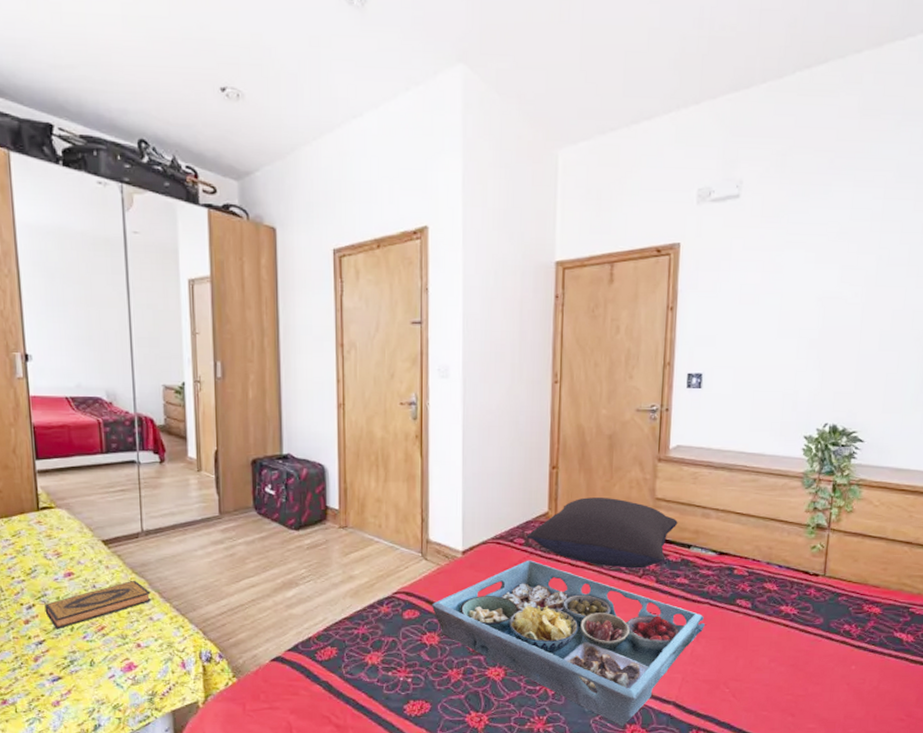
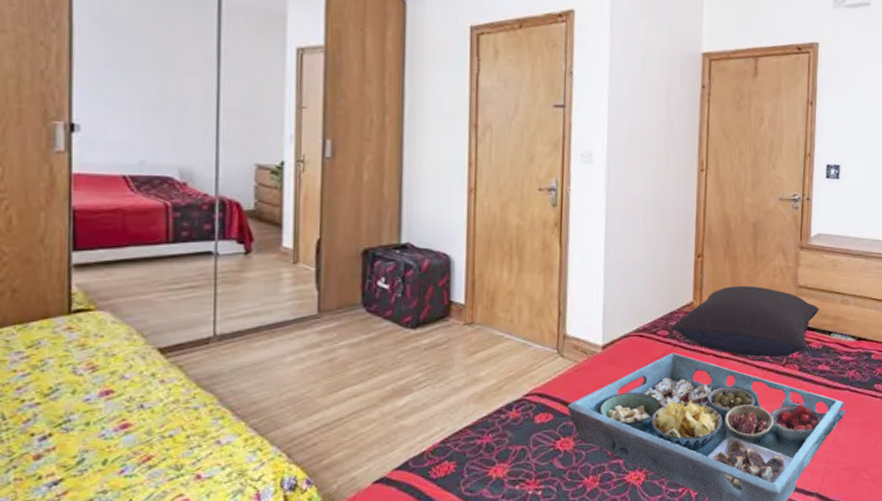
hardback book: present [44,580,151,630] -> none [66,395,220,464]

